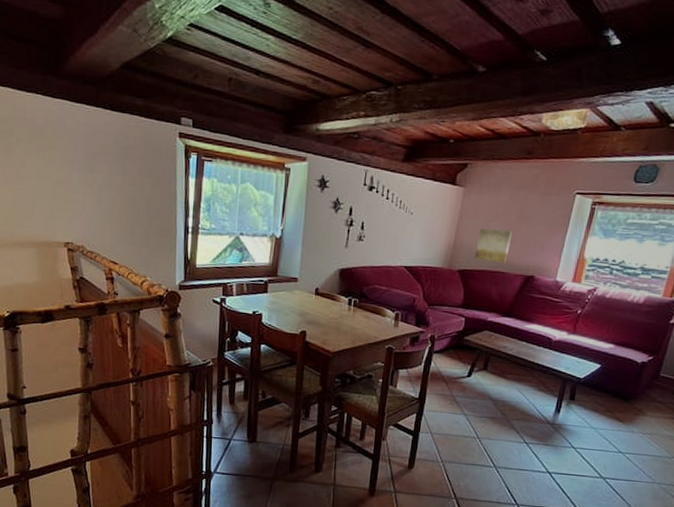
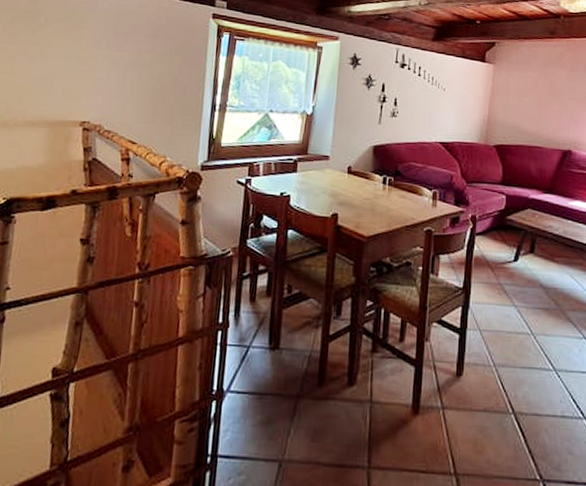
wall art: present [475,228,513,264] -> none [510,103,545,138]

